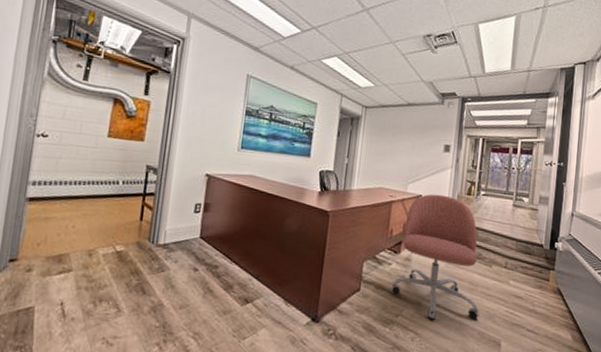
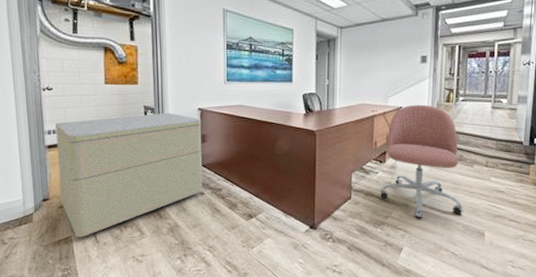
nightstand: none [30,173,208,309] -> present [55,112,203,237]

